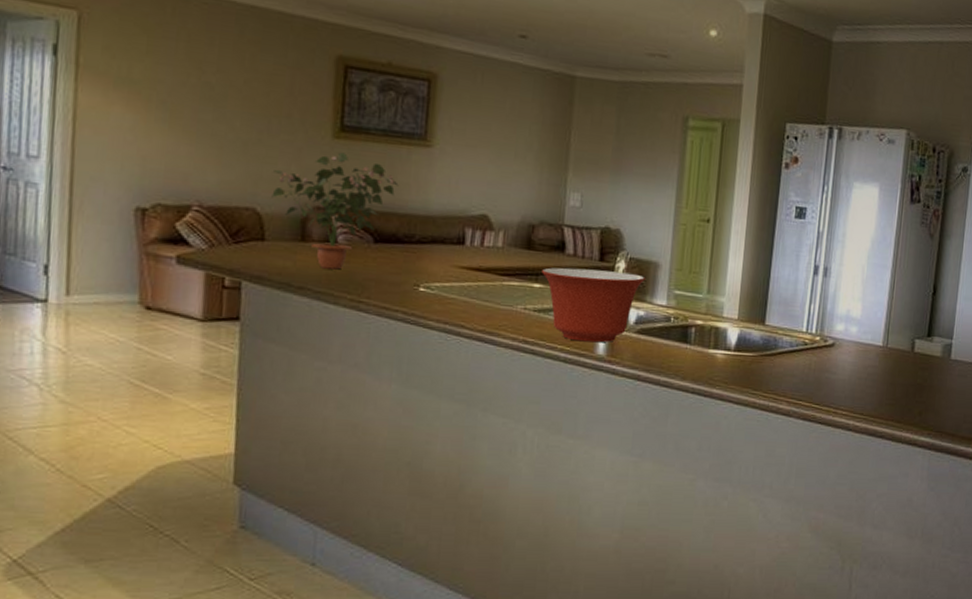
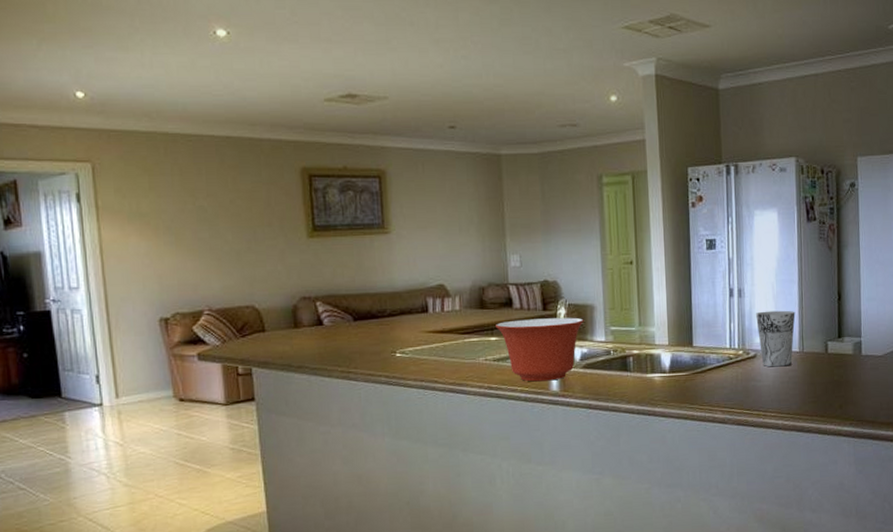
potted plant: present [271,152,399,270] -> none [264,249,367,348]
cup: none [839,295,884,361] -> present [756,310,795,367]

